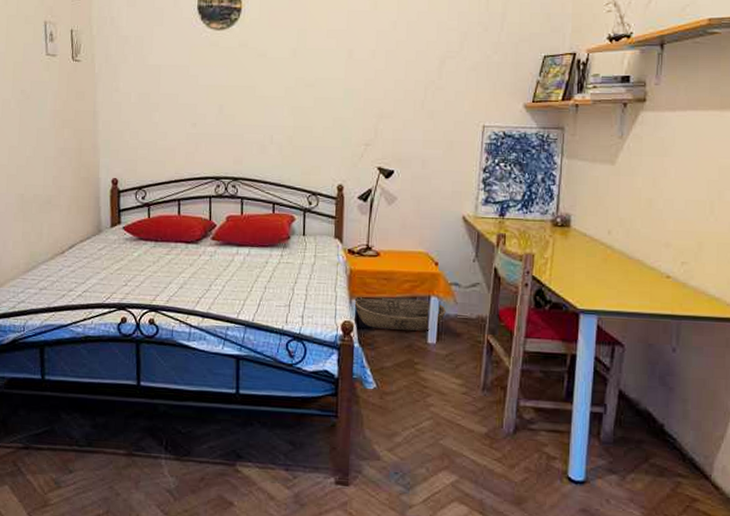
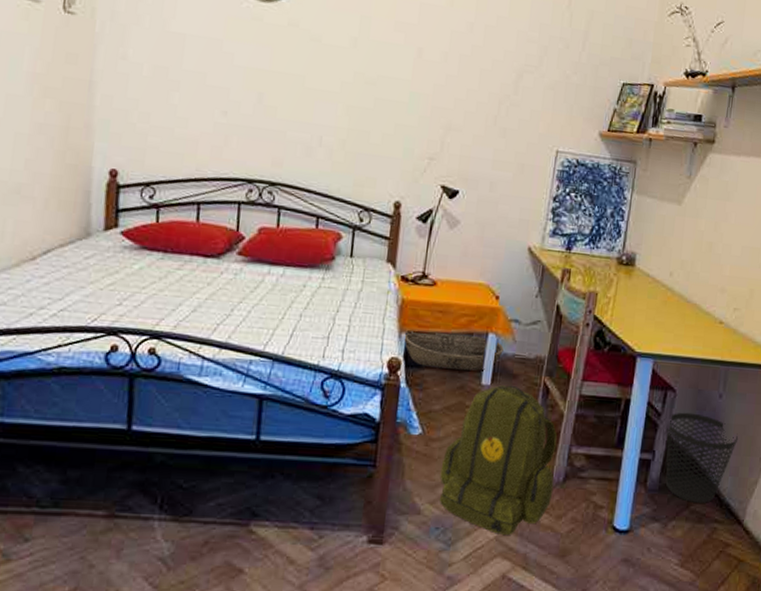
backpack: none [395,343,505,482] -> present [440,385,558,535]
wastebasket: none [617,366,698,457] -> present [665,412,739,503]

